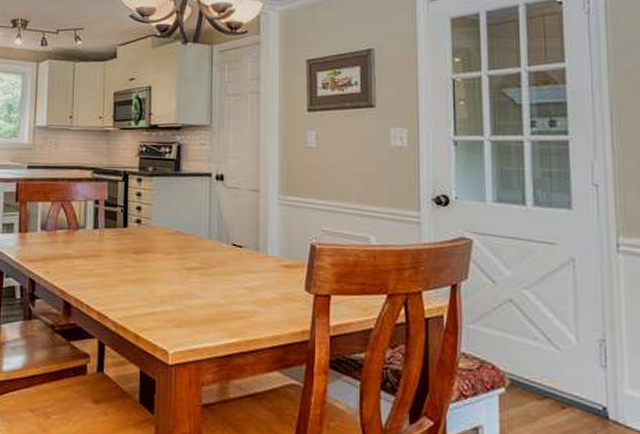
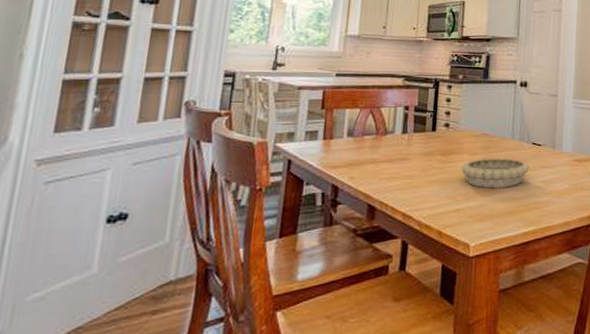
decorative bowl: none [156,258,230,292] -> present [461,158,529,188]

